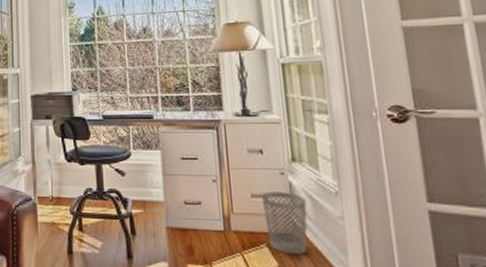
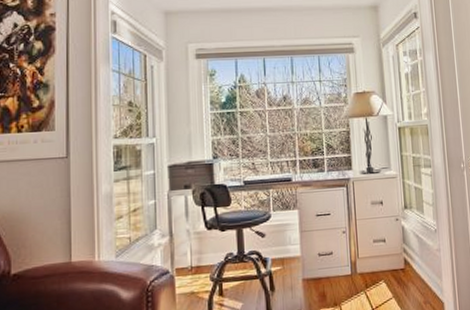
wastebasket: present [261,191,308,255] -> none [380,234,415,286]

